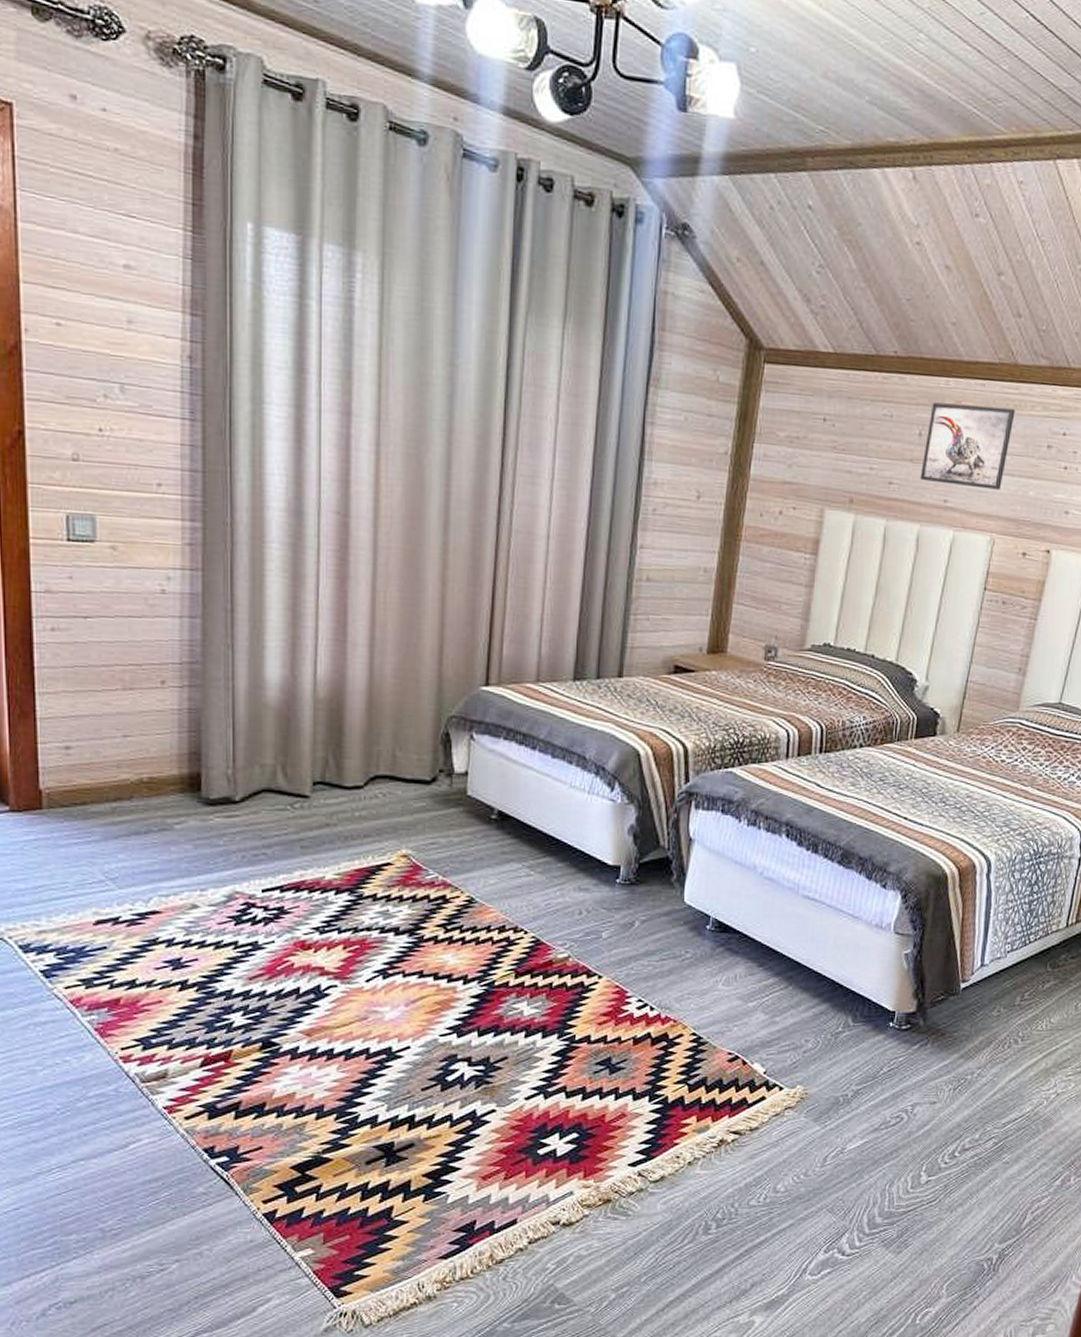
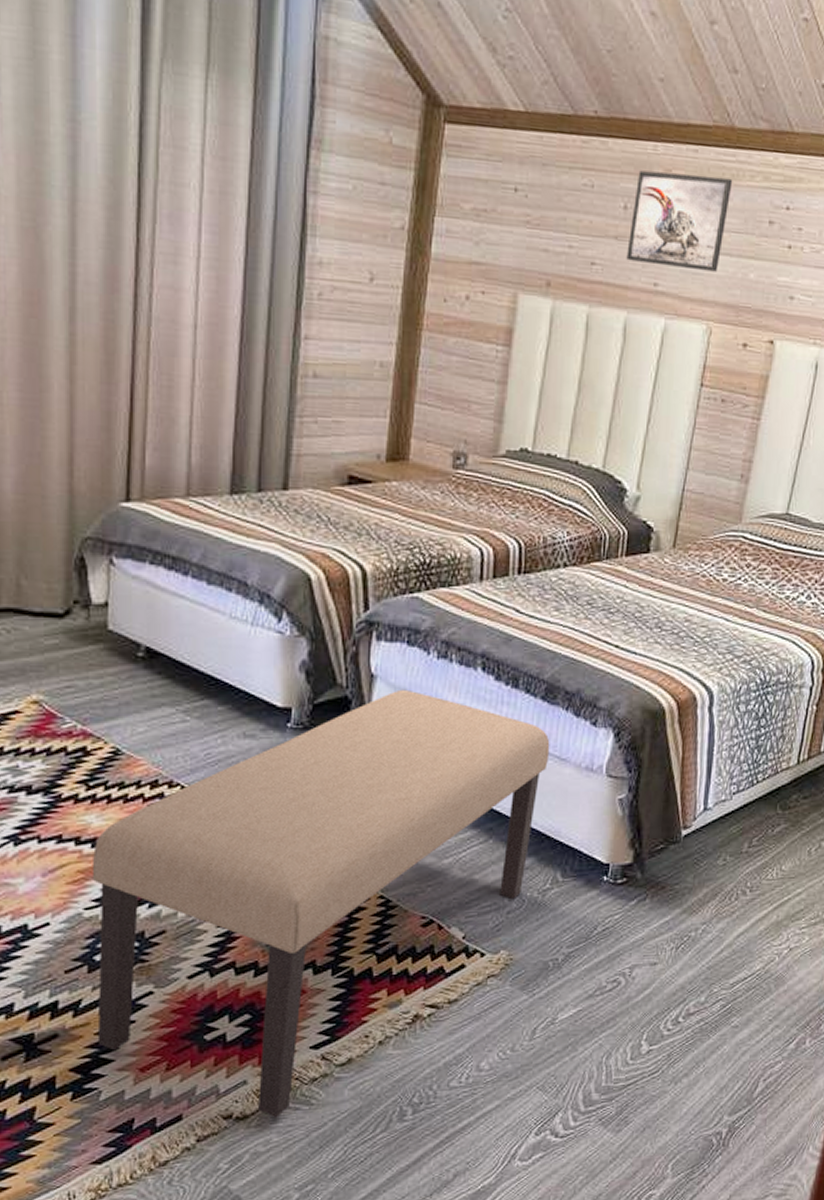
bench: none [447,852,845,1226] -> present [91,689,550,1118]

